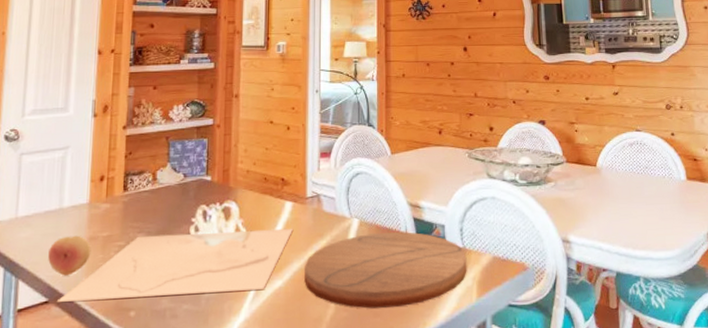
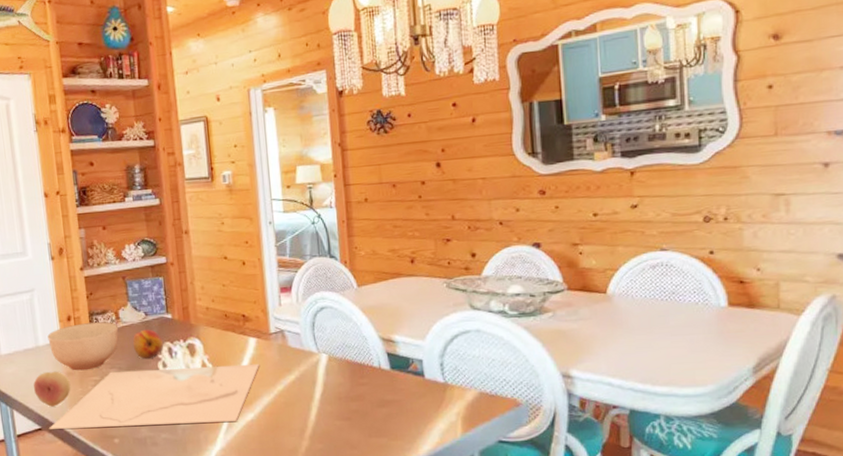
bowl: none [74,183,154,235] -> present [47,322,119,371]
fruit: none [166,191,198,224] -> present [132,329,163,360]
cutting board: present [304,232,467,308] -> none [275,367,450,441]

